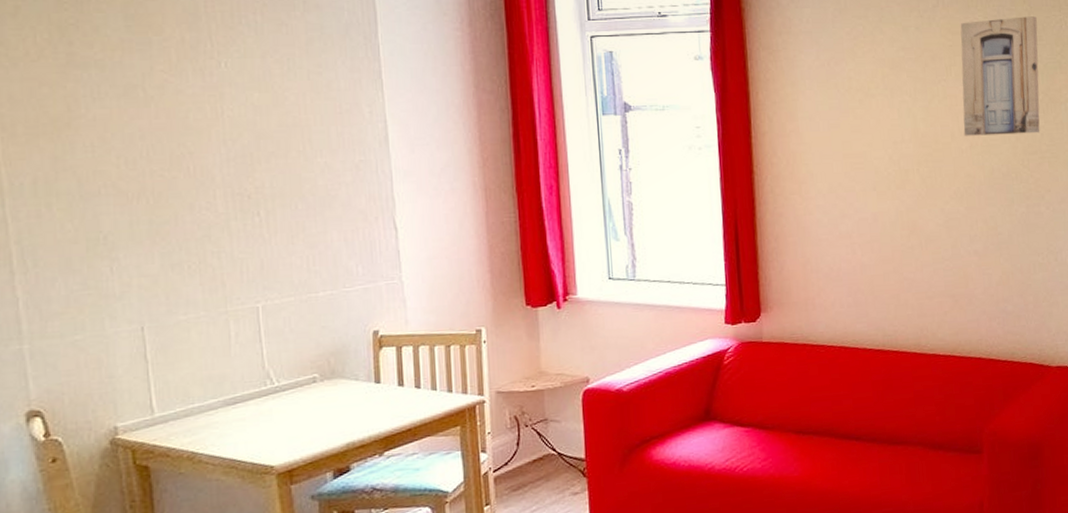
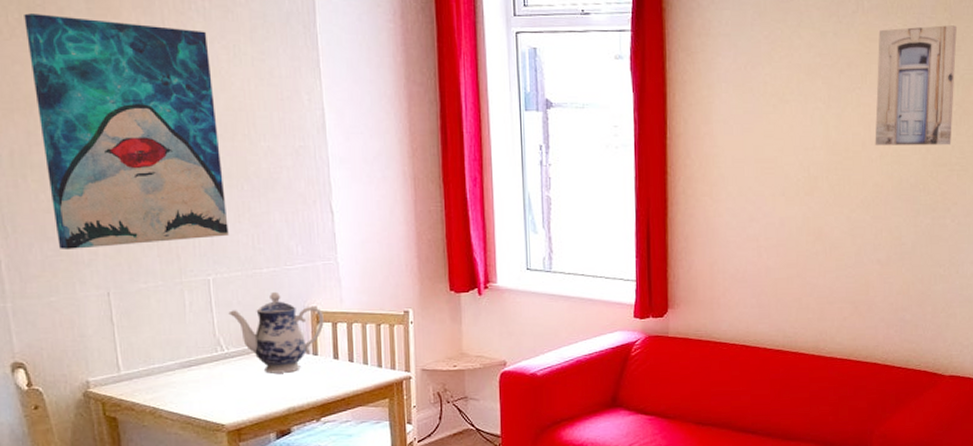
wall art: none [54,33,281,282] -> present [24,13,229,249]
teapot: none [279,316,387,406] -> present [228,291,324,374]

